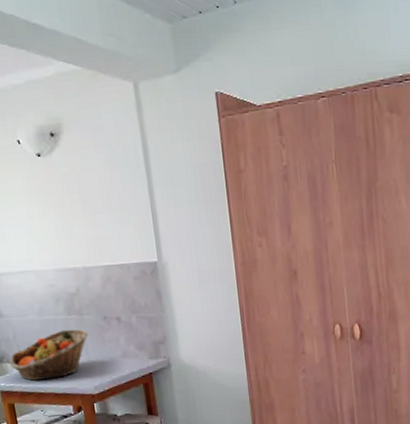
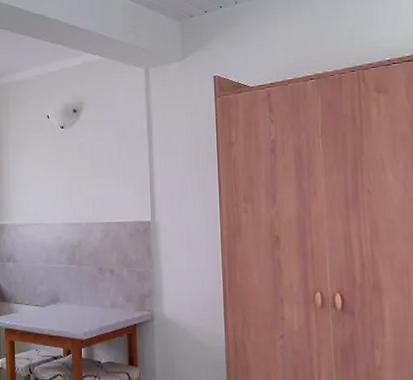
fruit basket: present [9,329,89,381] -> none [15,277,85,321]

